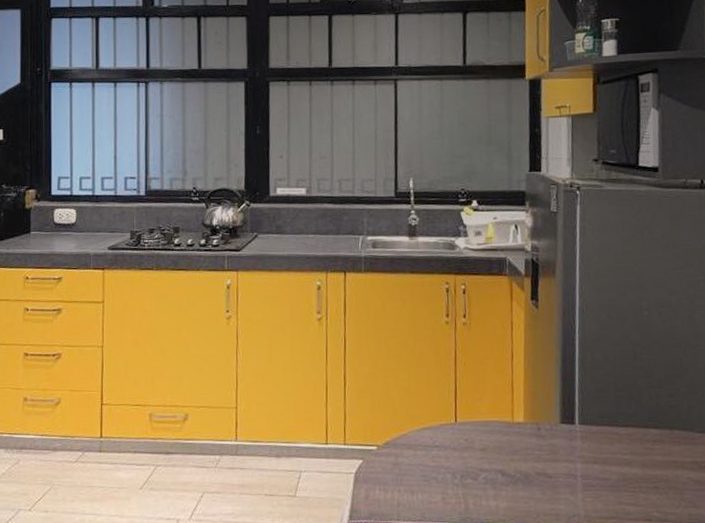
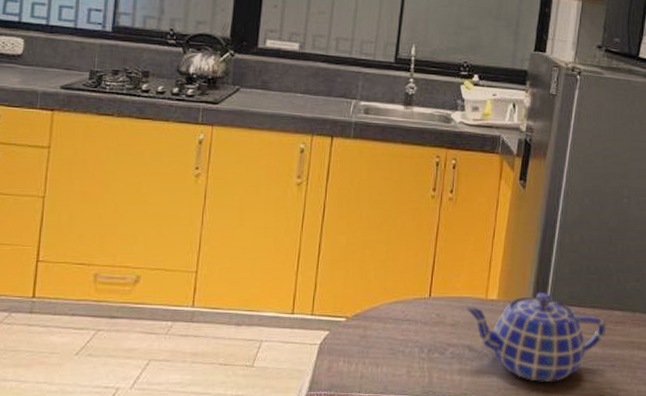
teapot: none [493,412,644,507] -> present [465,292,607,383]

